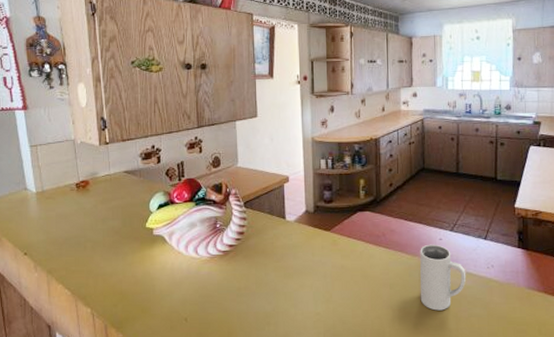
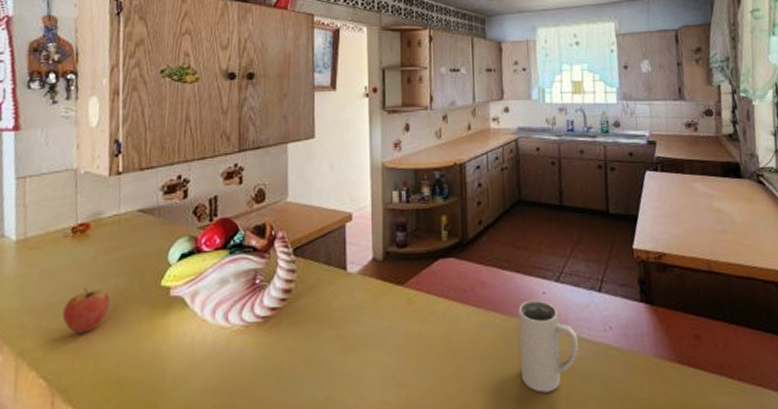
fruit: none [76,227,110,260] -> present [62,287,111,334]

